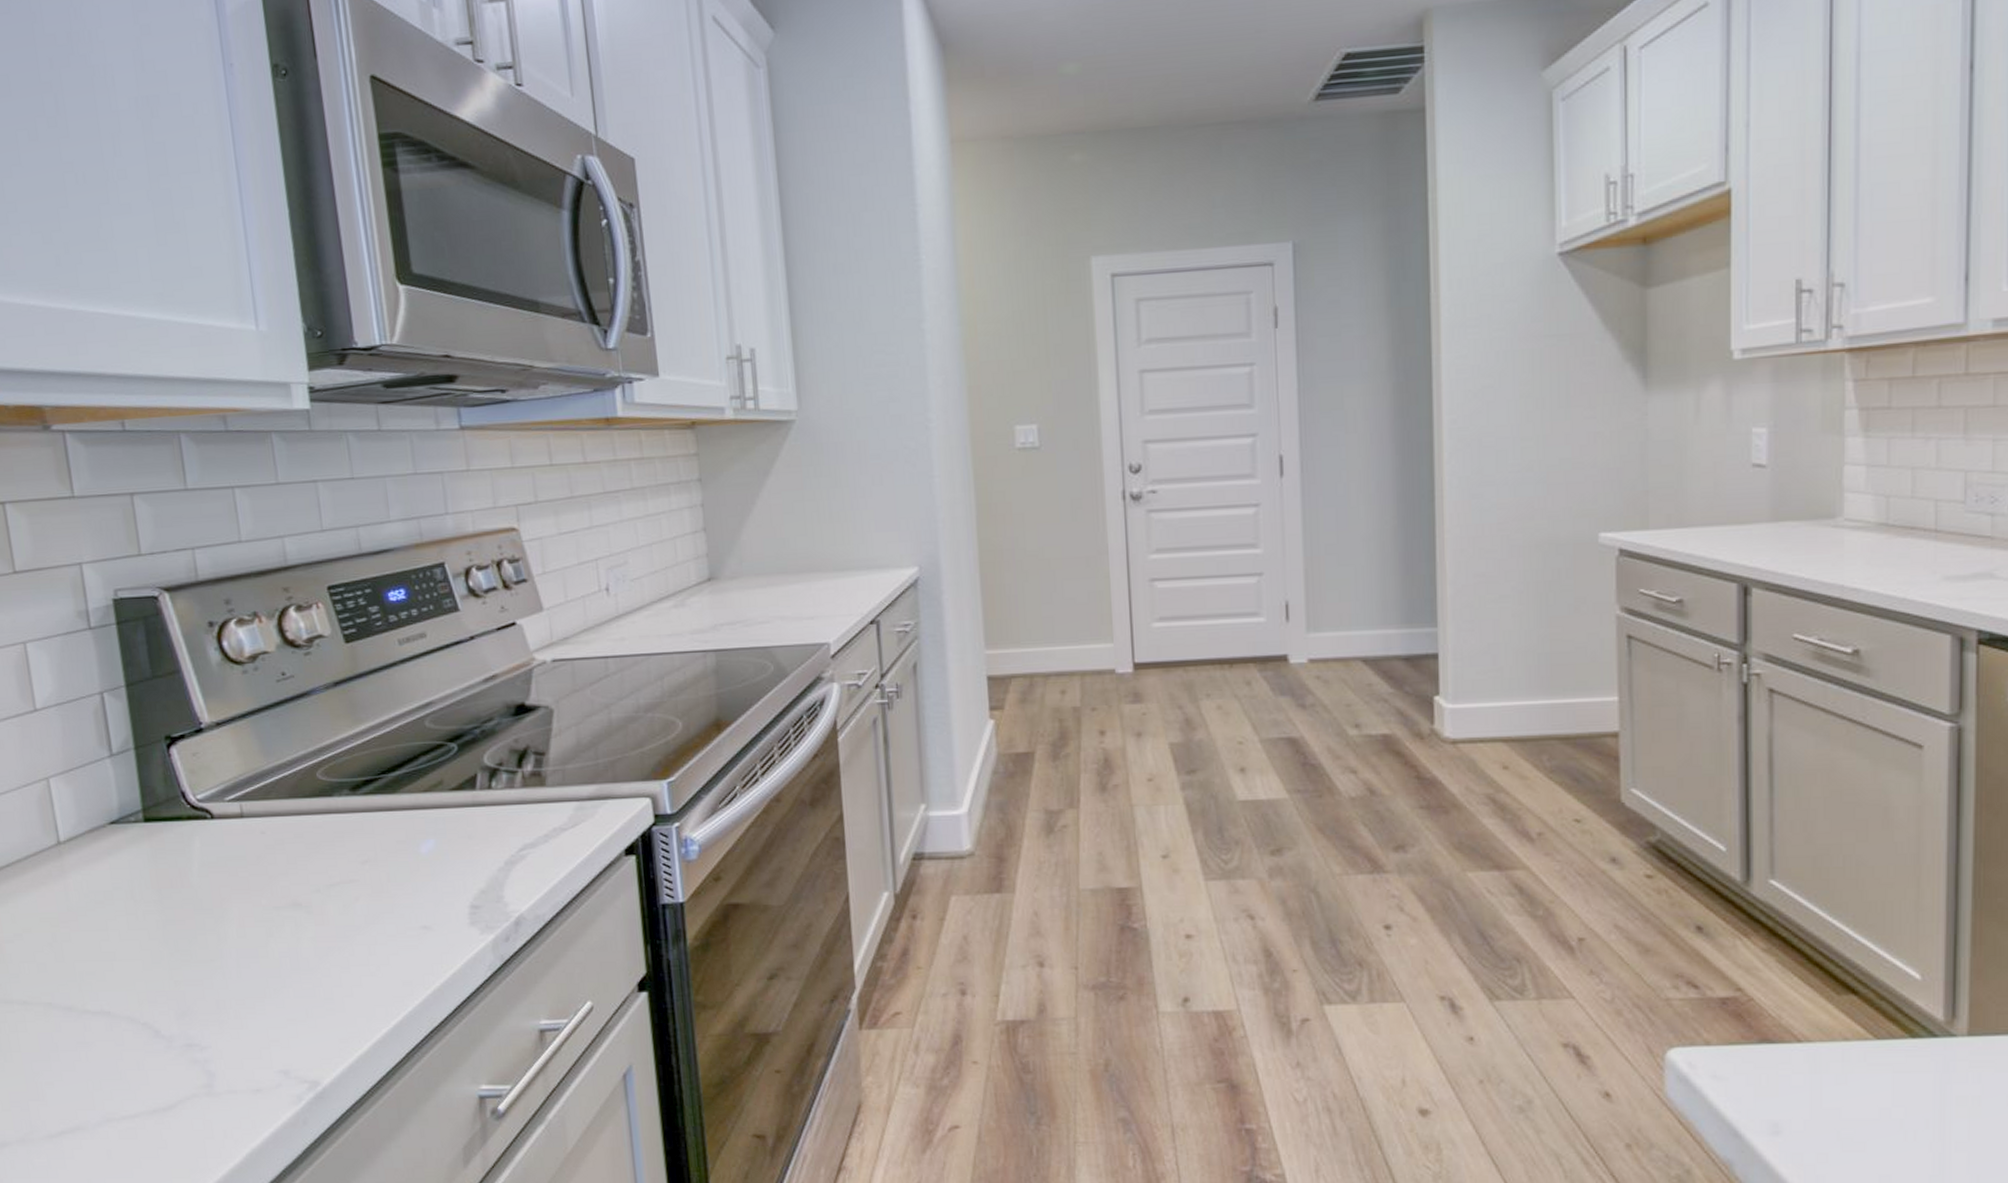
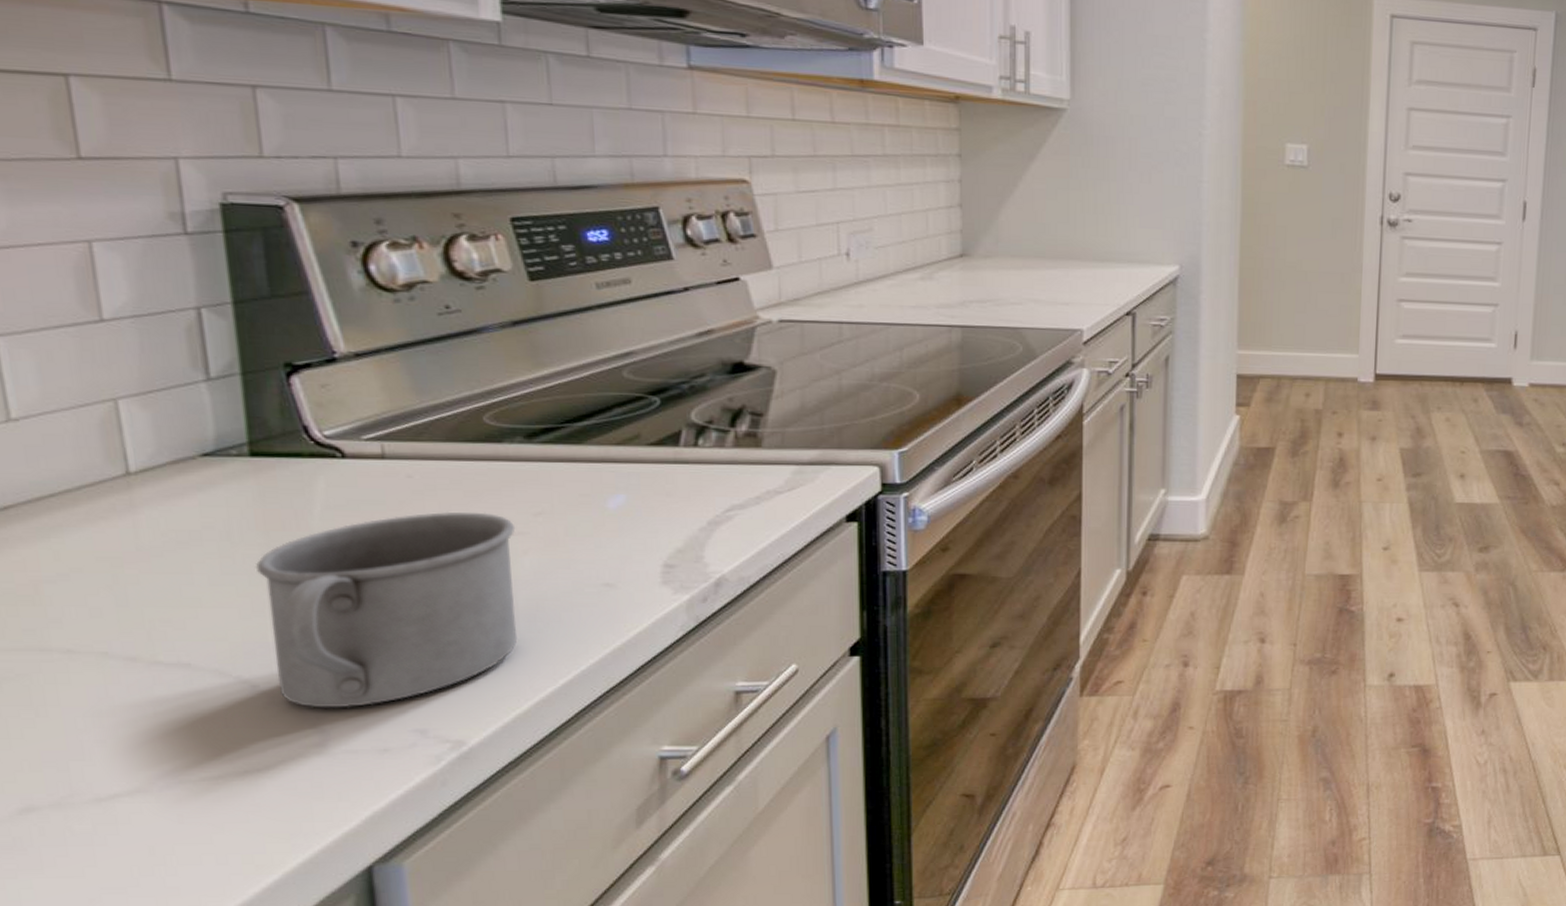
mug: none [152,862,356,1051] -> present [255,511,518,708]

